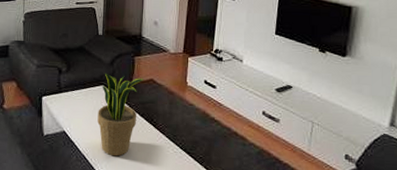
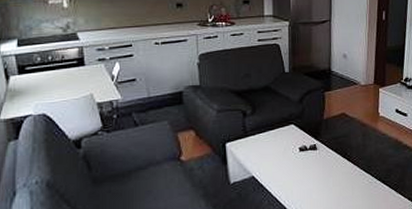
potted plant: present [97,73,144,157] -> none [289,111,336,195]

